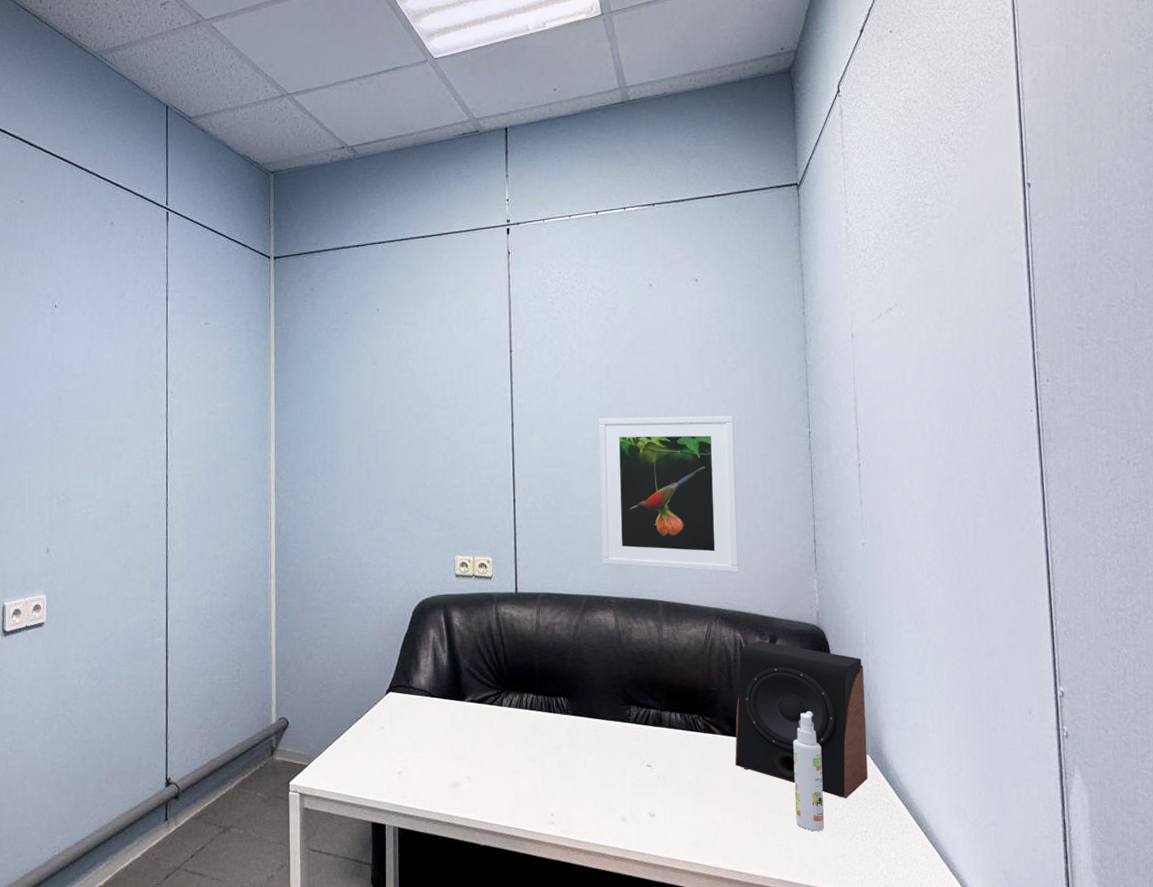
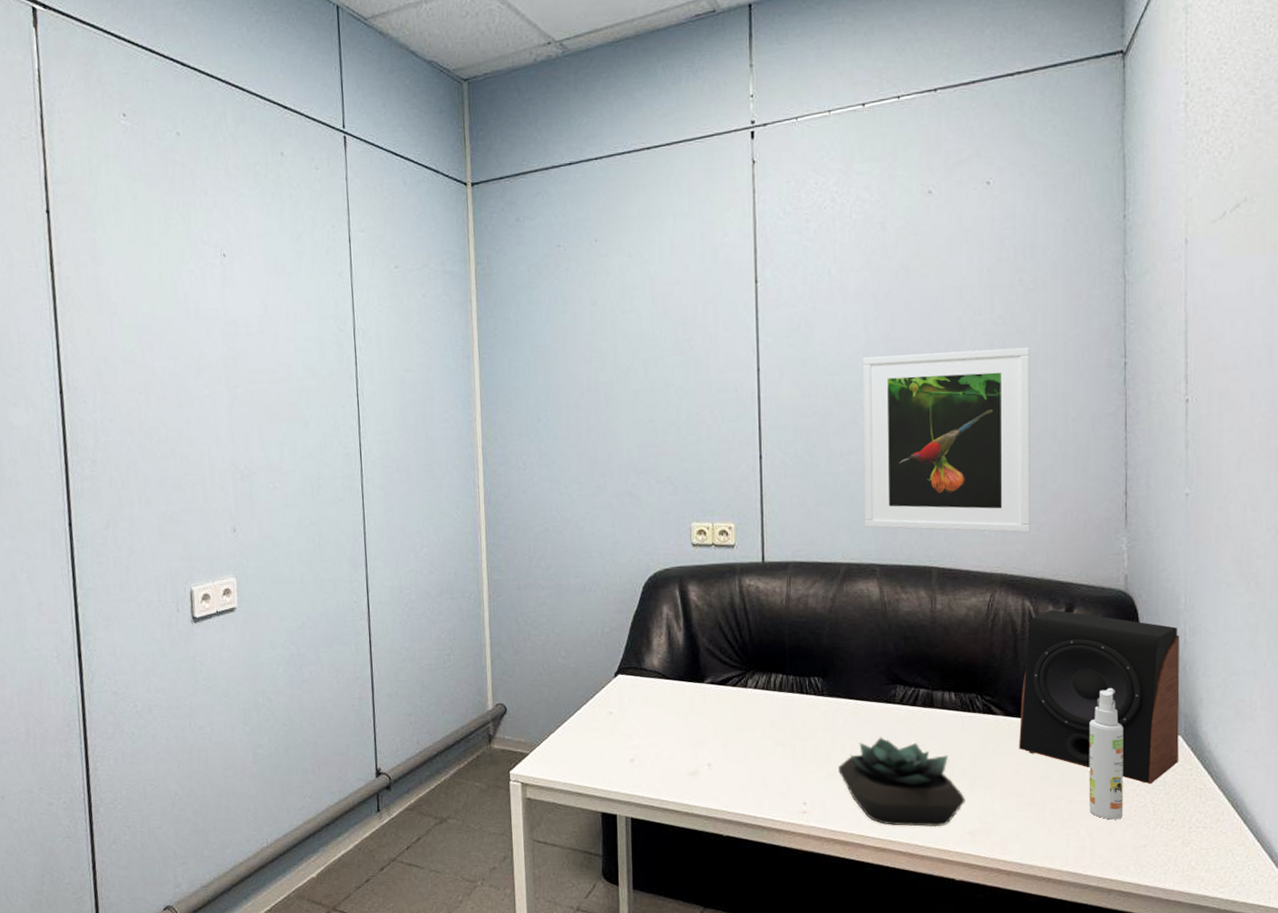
succulent plant: none [582,753,691,838] -> present [838,737,965,827]

